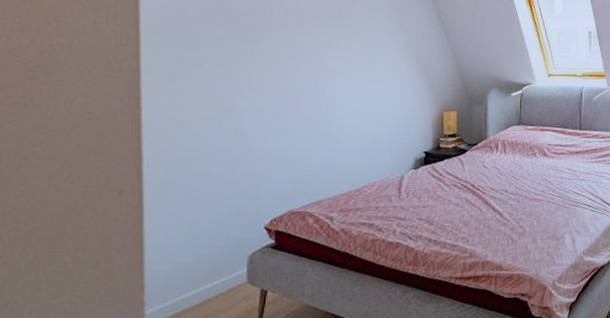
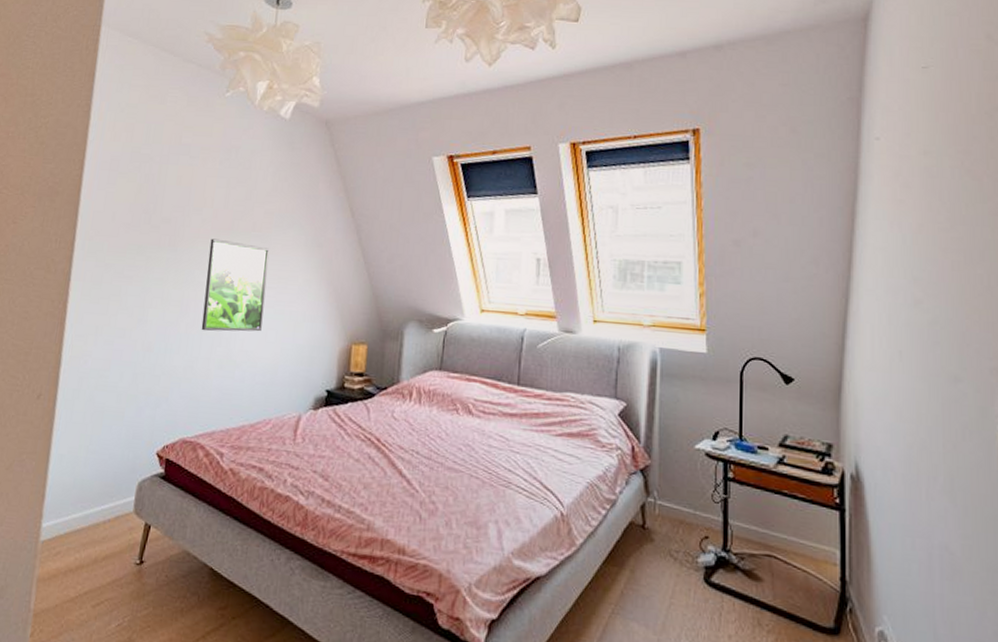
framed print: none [296,28,359,113] -> present [201,238,269,332]

